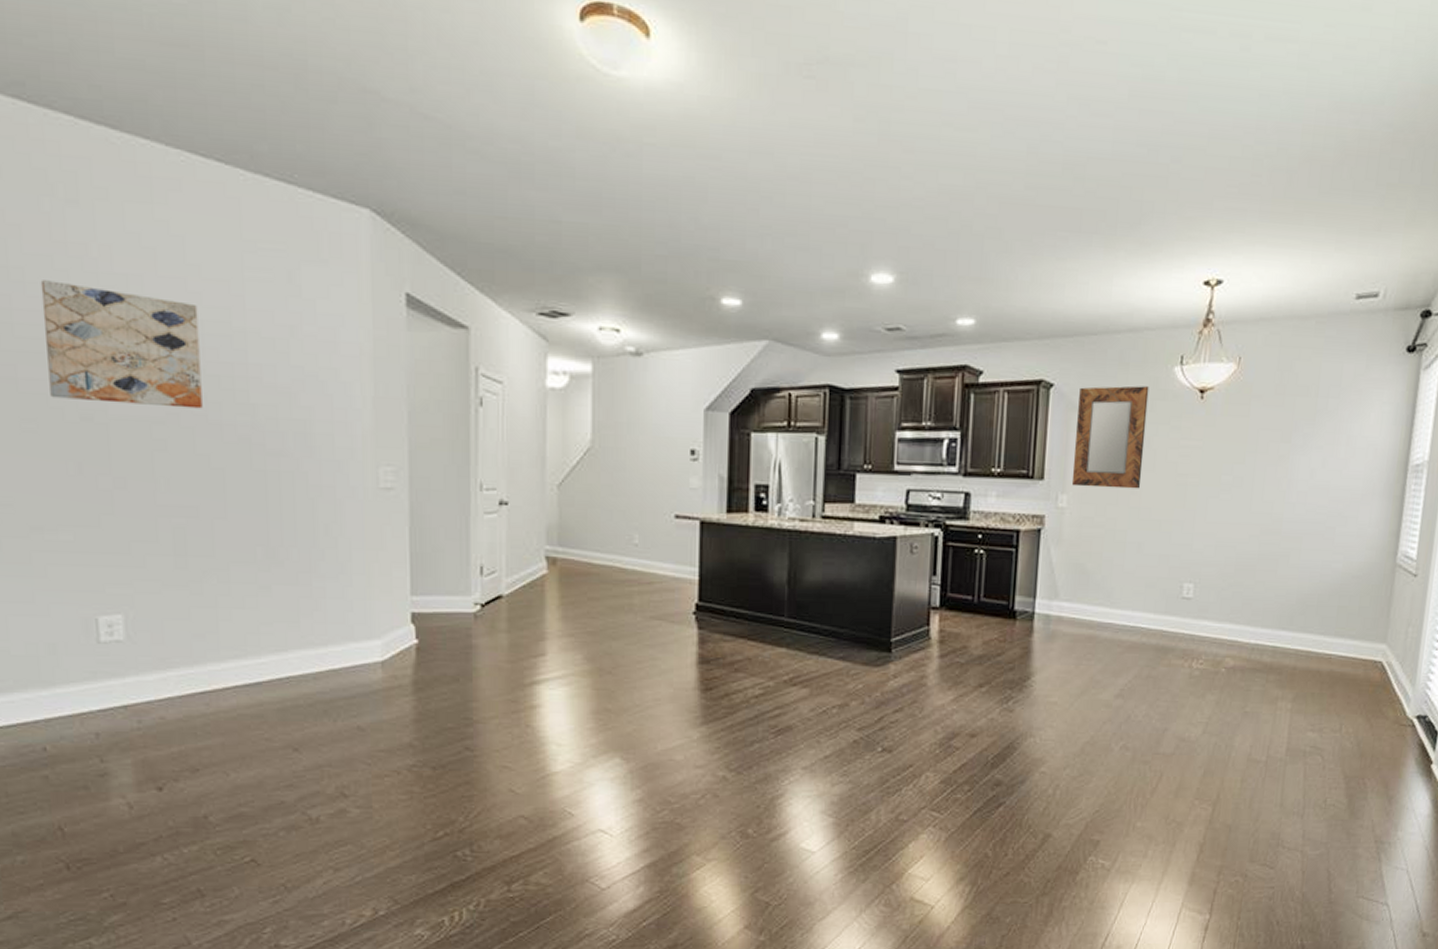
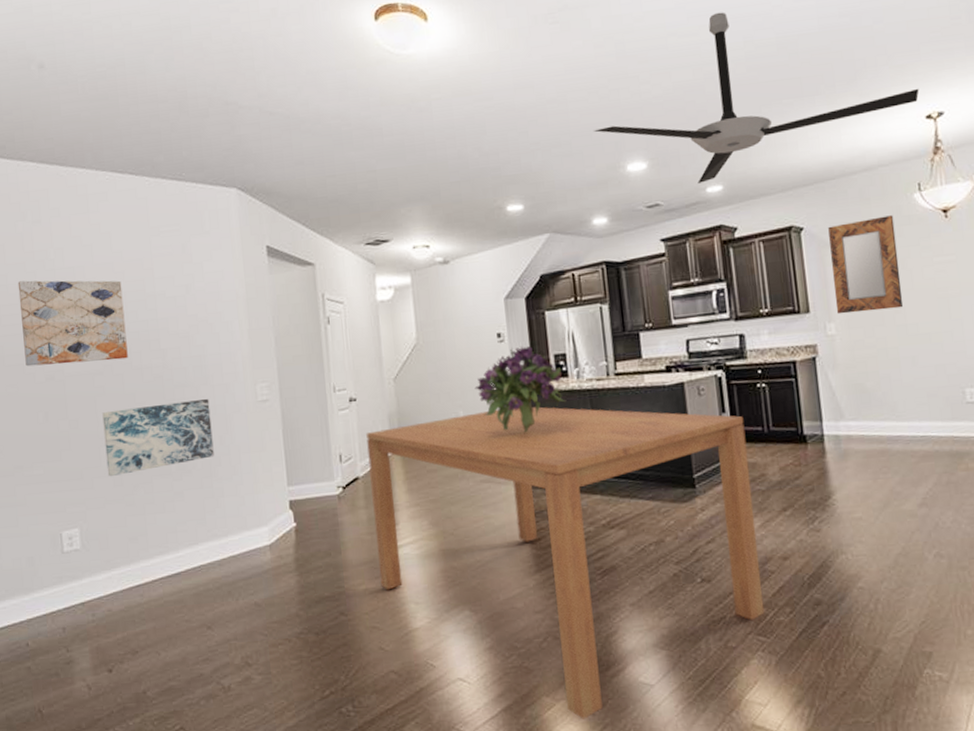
wall art: none [162,472,316,557] -> present [102,399,214,477]
dining table: none [517,538,955,881] -> present [366,406,764,719]
bouquet: none [656,469,763,569] -> present [474,346,567,433]
ceiling fan: none [837,109,1203,312] -> present [593,12,919,183]

